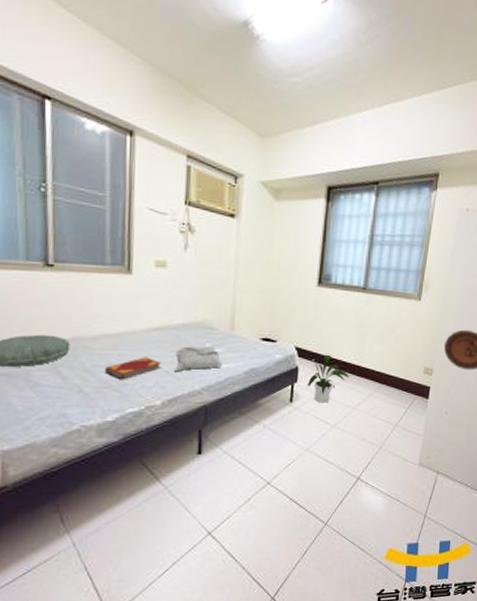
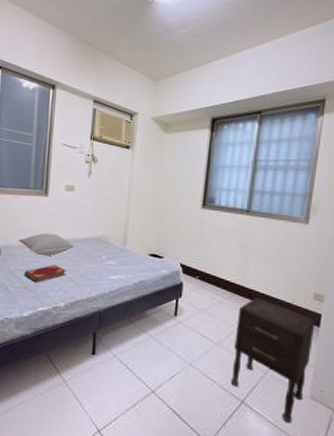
pillow: none [94,319,170,348] -> present [19,233,74,256]
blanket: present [173,346,222,372] -> none [75,257,115,279]
house plant: present [306,354,350,403] -> none [190,272,233,320]
nightstand: none [348,375,425,491] -> present [231,297,315,424]

